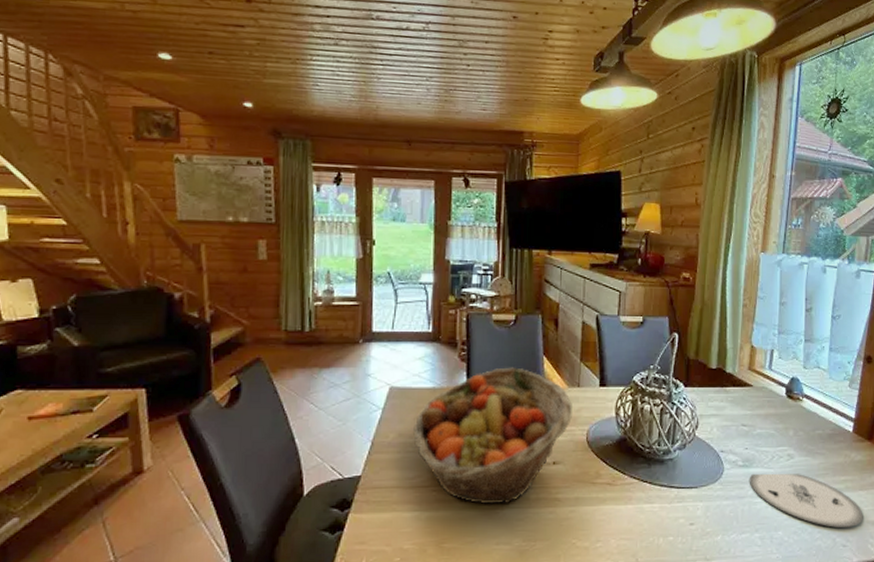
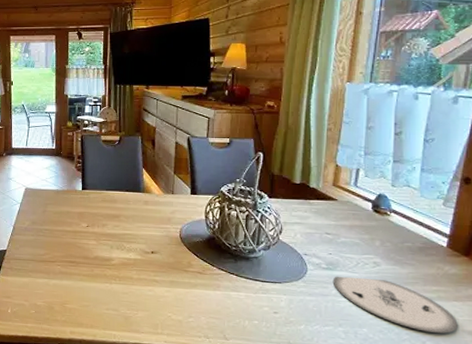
fruit basket: present [413,367,572,505] -> none [43,176,167,281]

